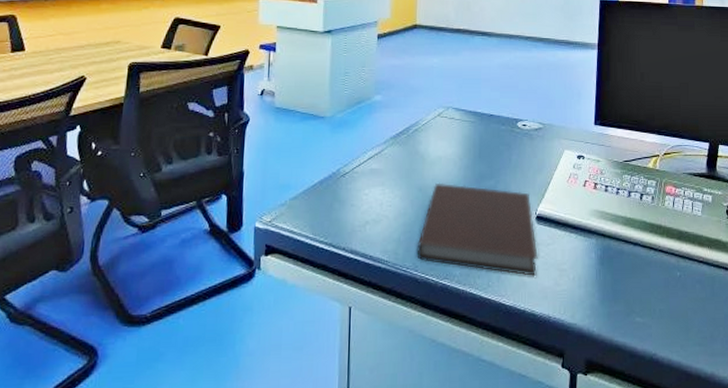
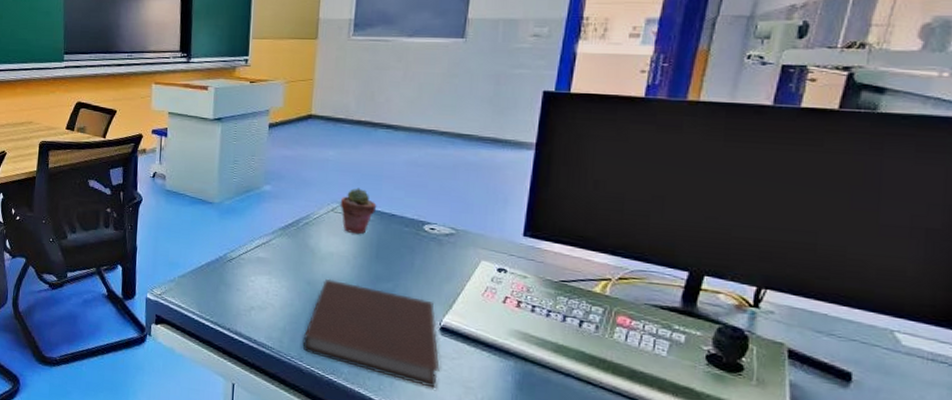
potted succulent: none [445,92,477,137] -> present [339,188,377,235]

